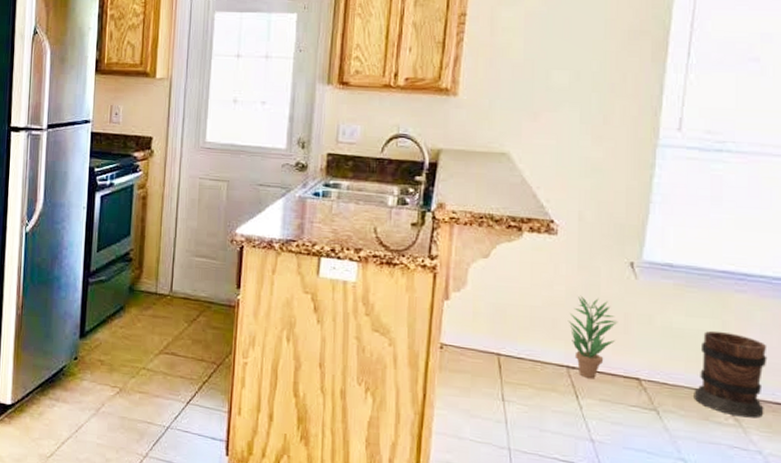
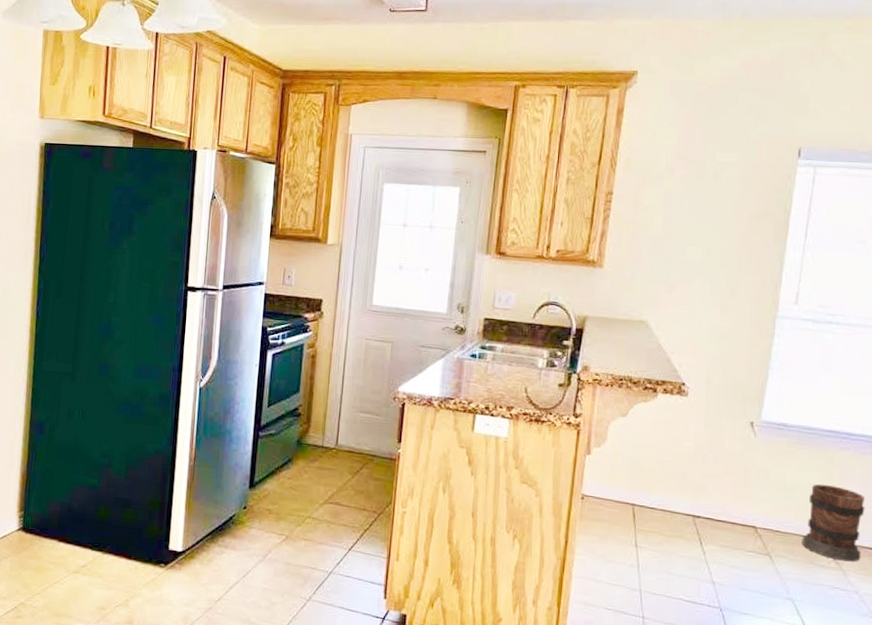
potted plant: present [568,295,618,379] -> none [695,451,739,527]

